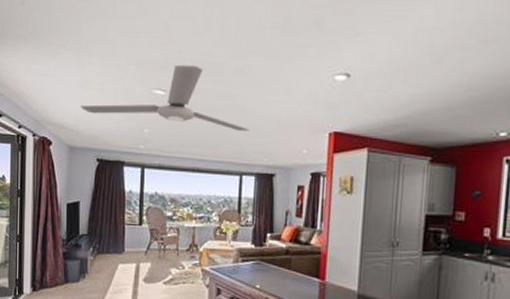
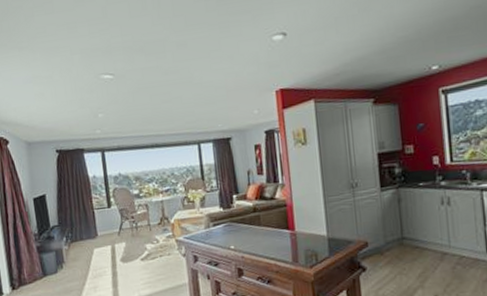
ceiling fan: present [80,65,250,131] -> none [31,45,200,107]

